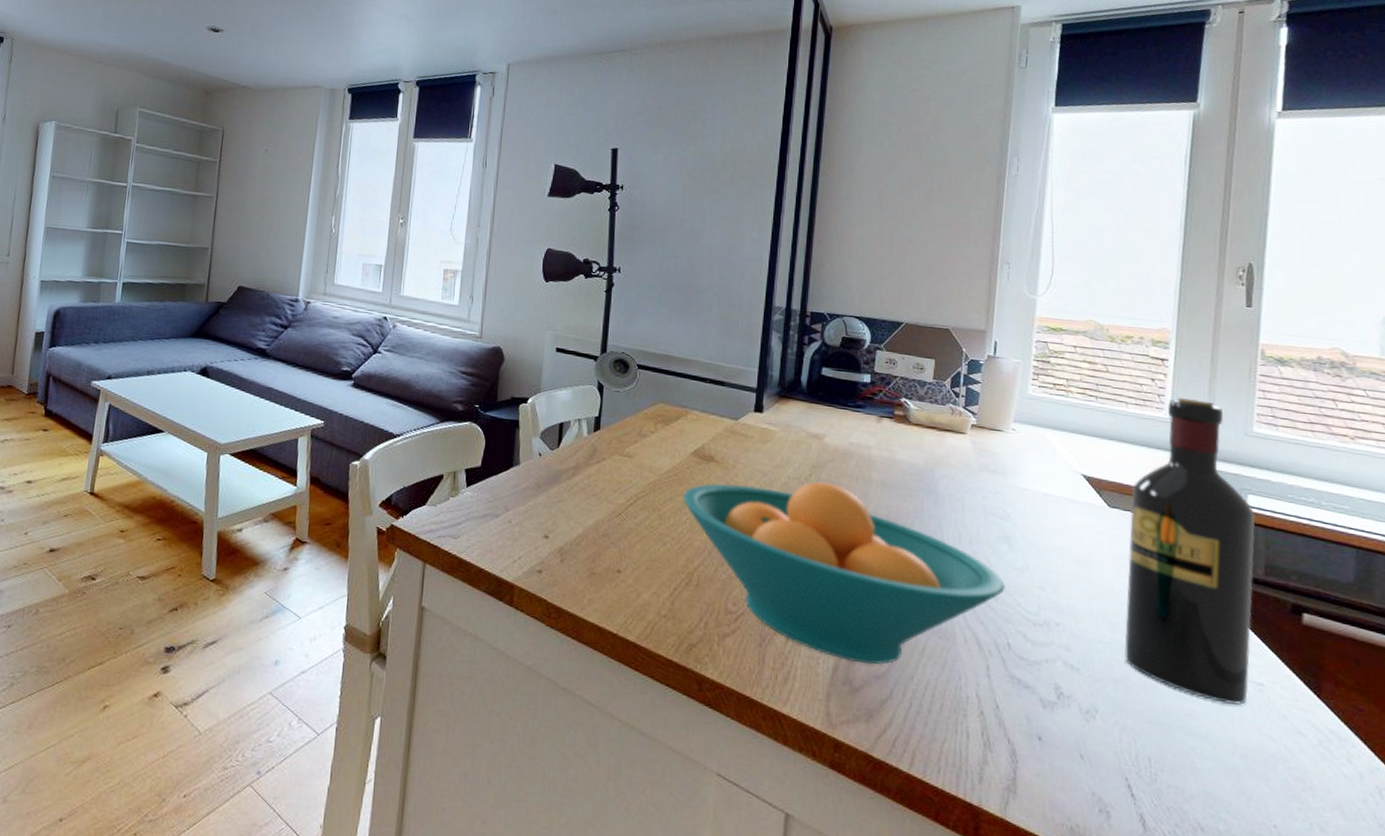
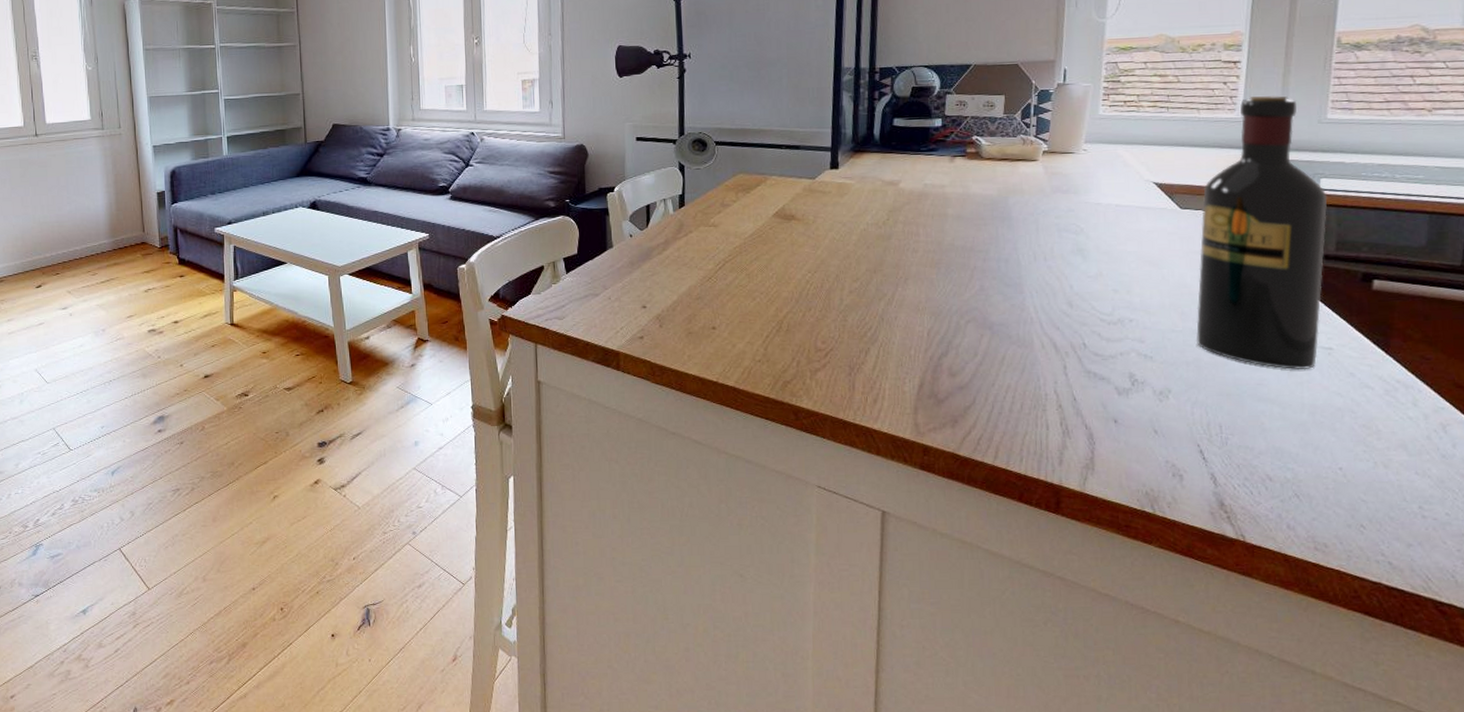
fruit bowl: present [683,482,1005,665] -> none [768,223,1080,379]

